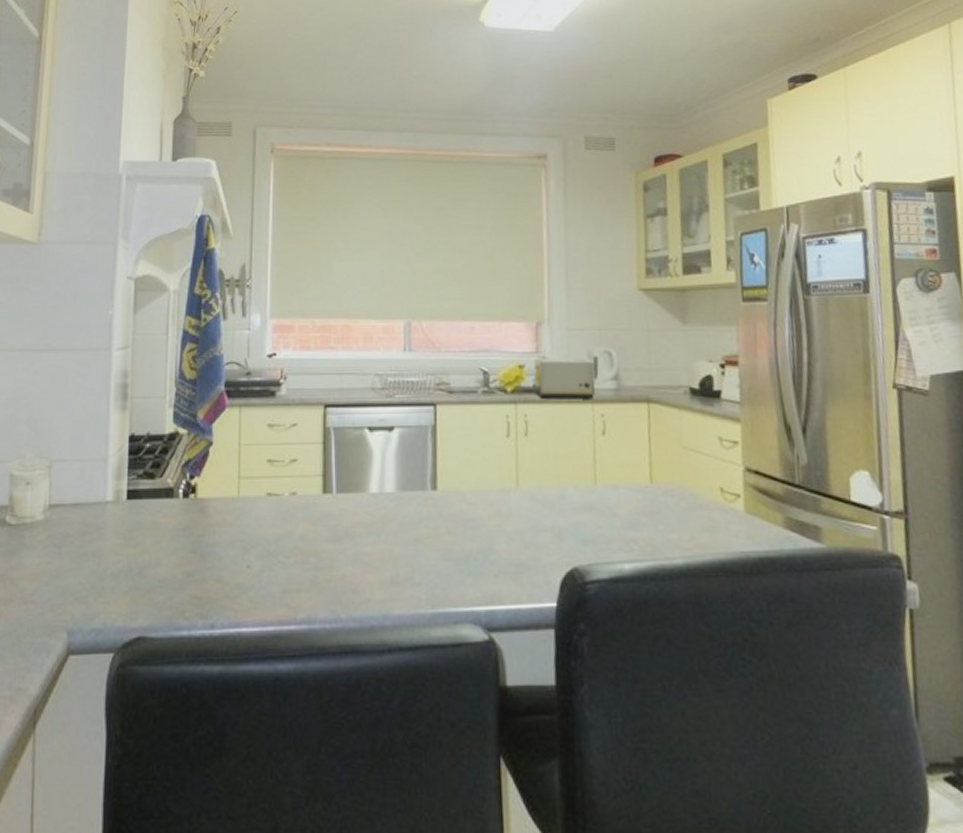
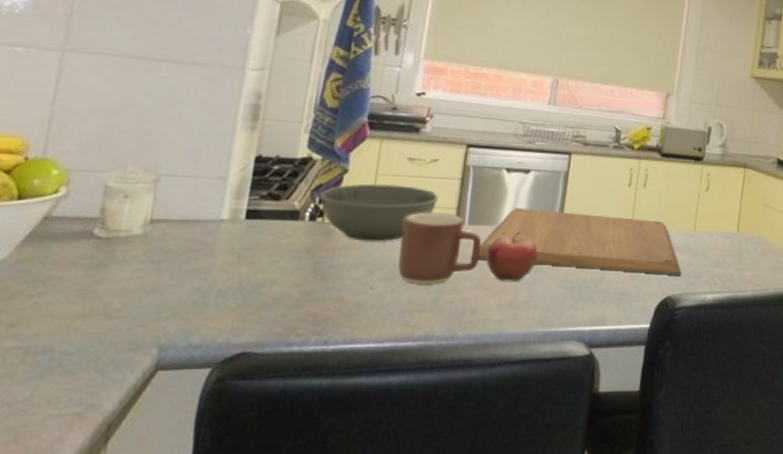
bowl: none [190,454,303,517] -> present [320,183,439,242]
mug: none [271,481,352,562] -> present [397,212,481,285]
chopping board: none [350,470,587,543] -> present [477,208,682,277]
fruit: none [359,497,415,555] -> present [486,231,538,281]

